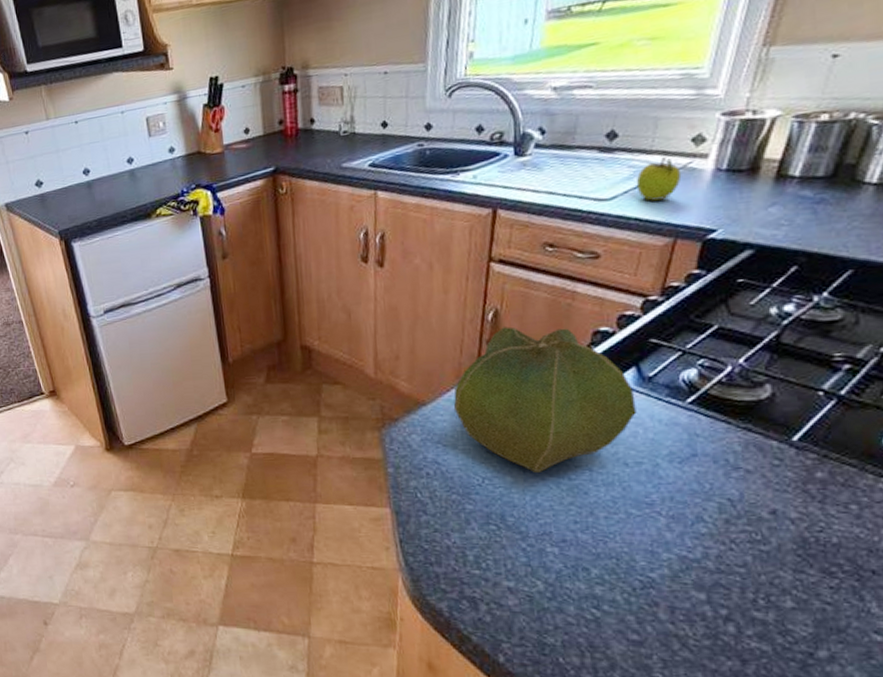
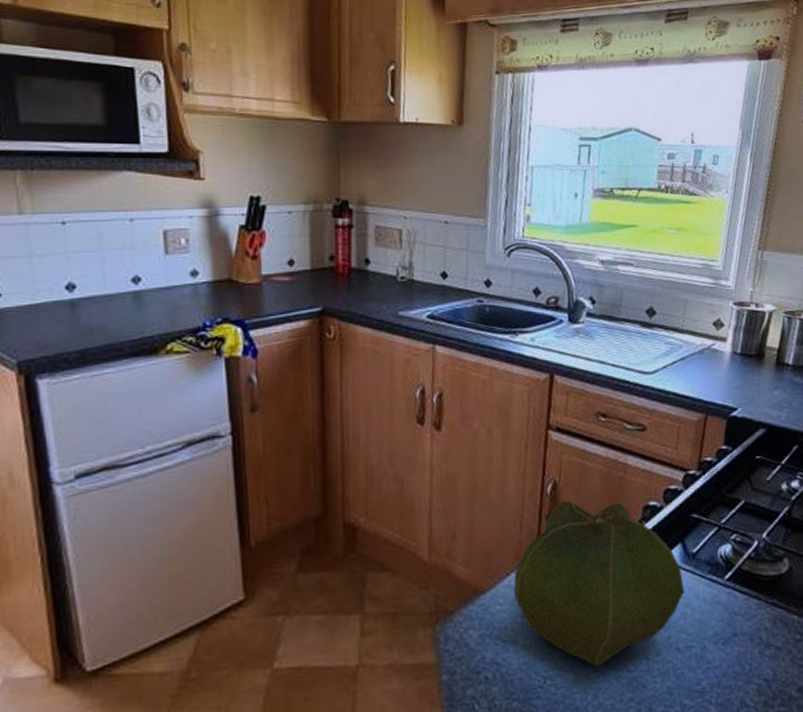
fruit: present [636,157,682,201] -> none [672,337,708,378]

